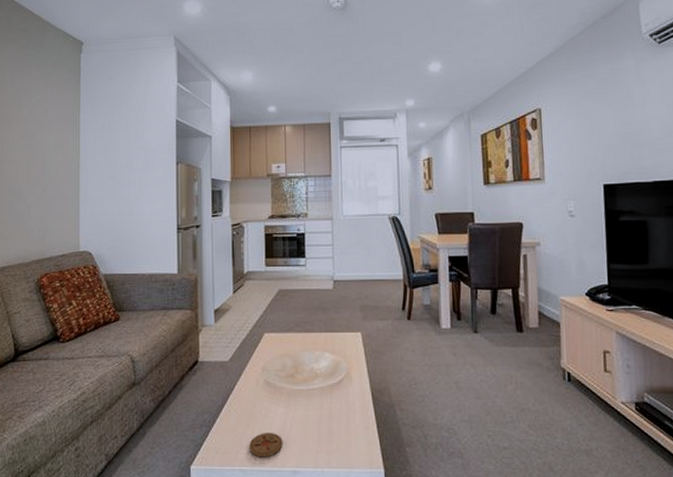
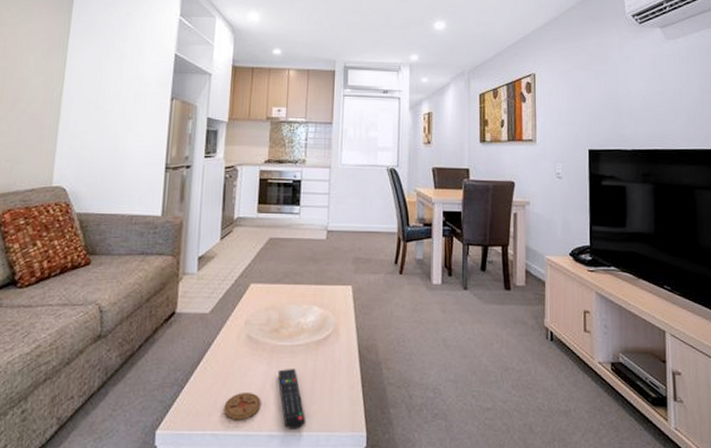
remote control: none [296,410,326,466] -> present [277,368,306,429]

